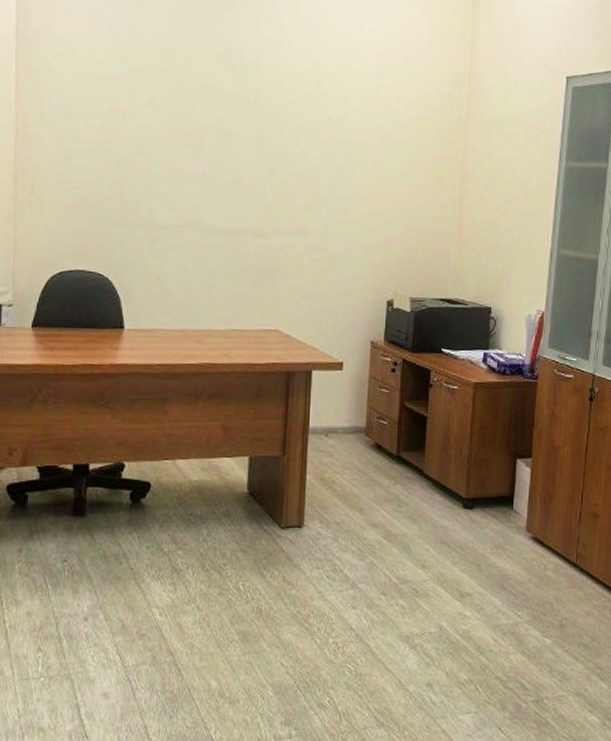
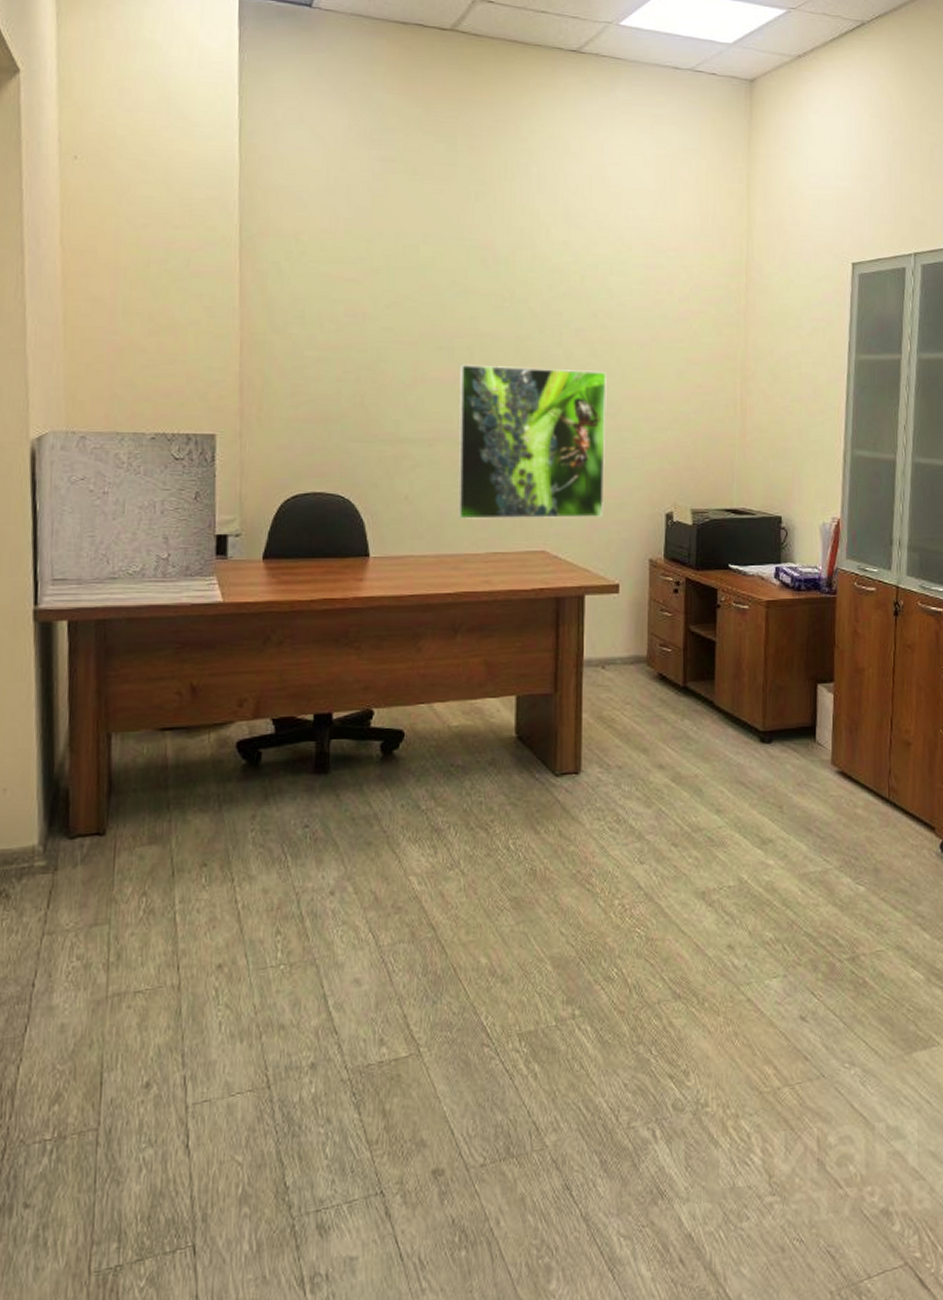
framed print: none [201,159,339,302] -> present [457,364,607,519]

